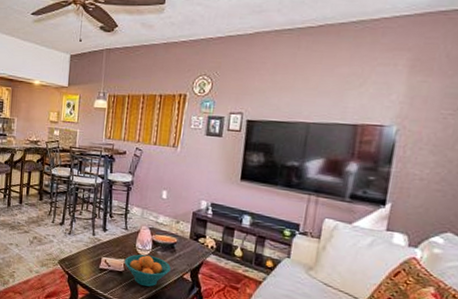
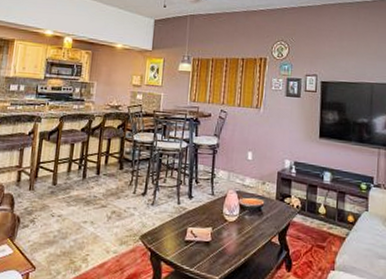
fruit bowl: present [124,254,171,287] -> none [211,220,259,256]

